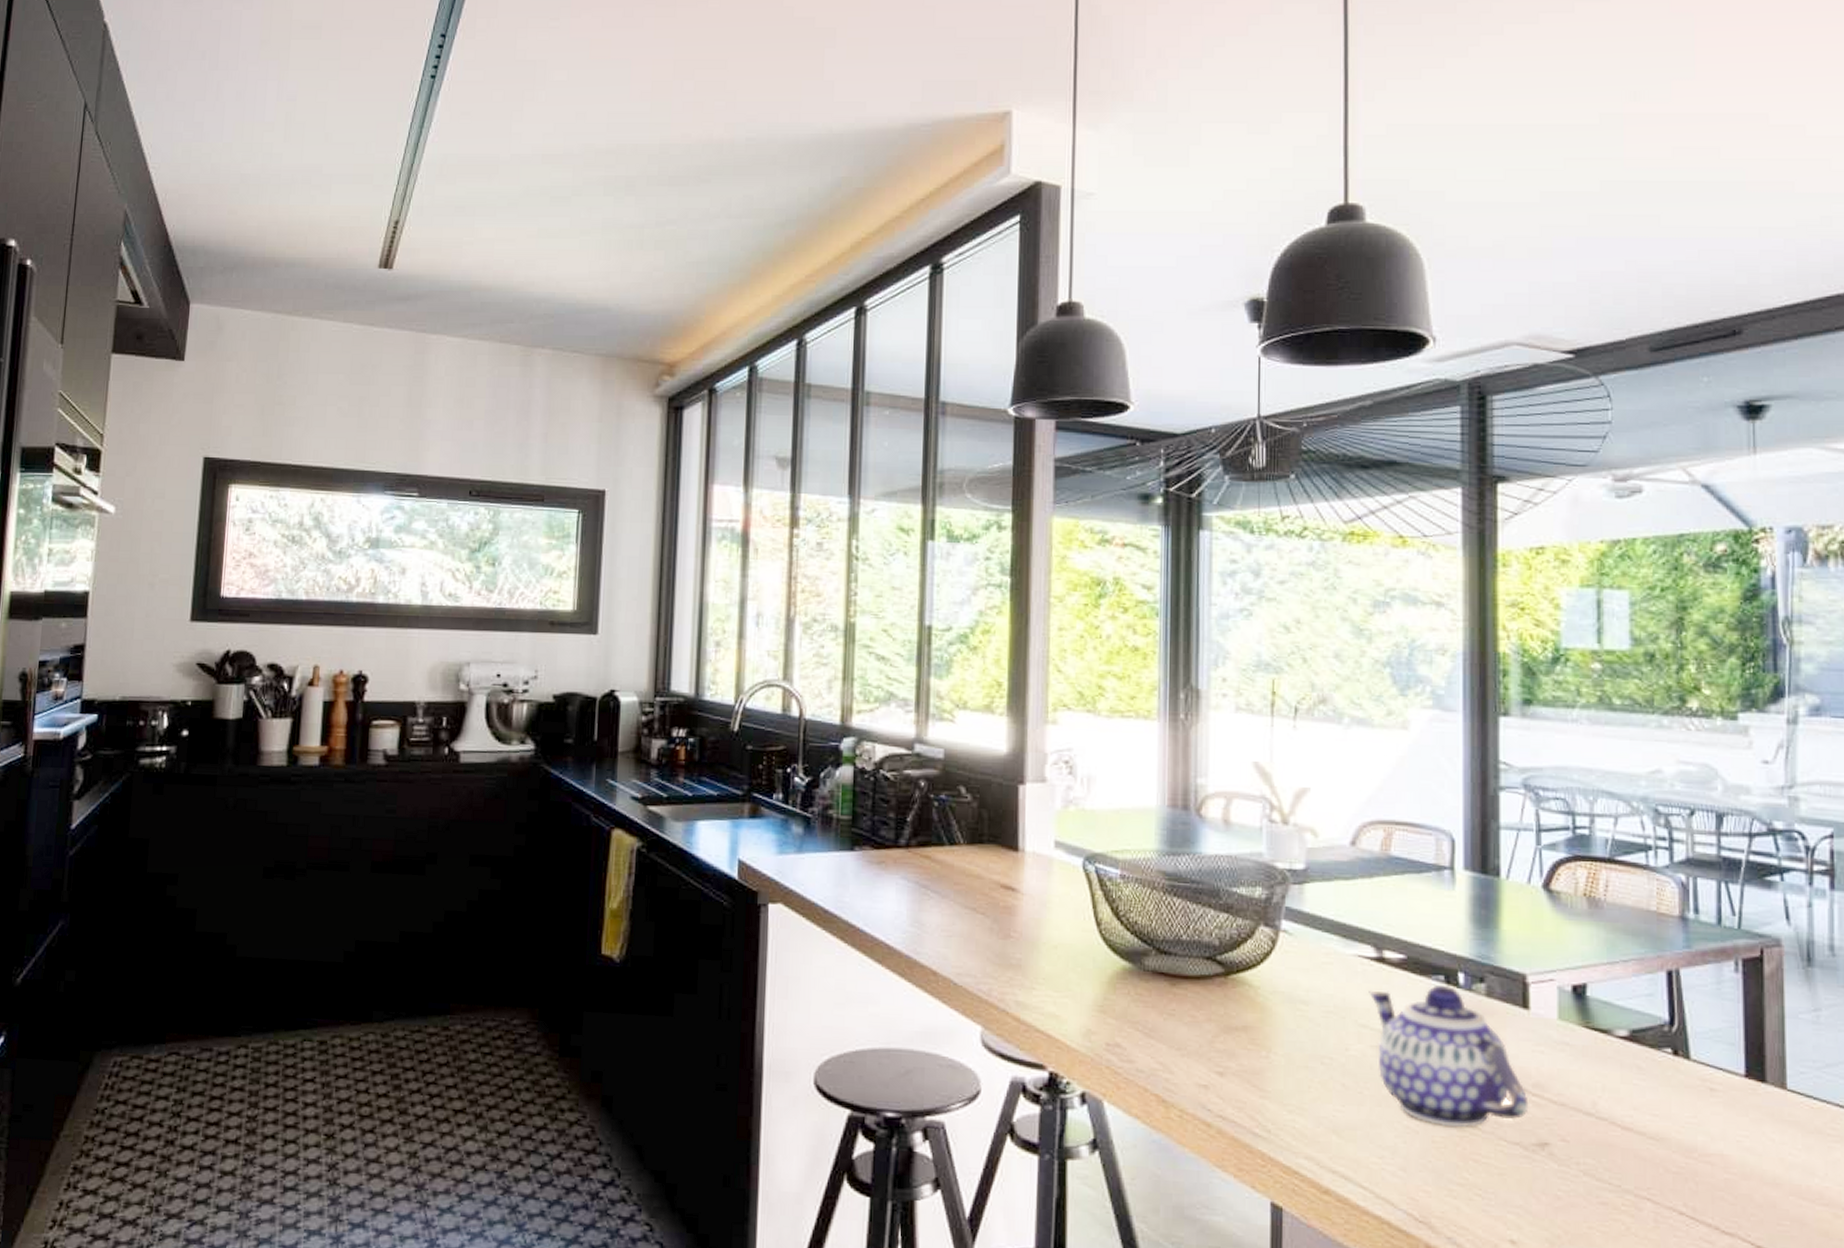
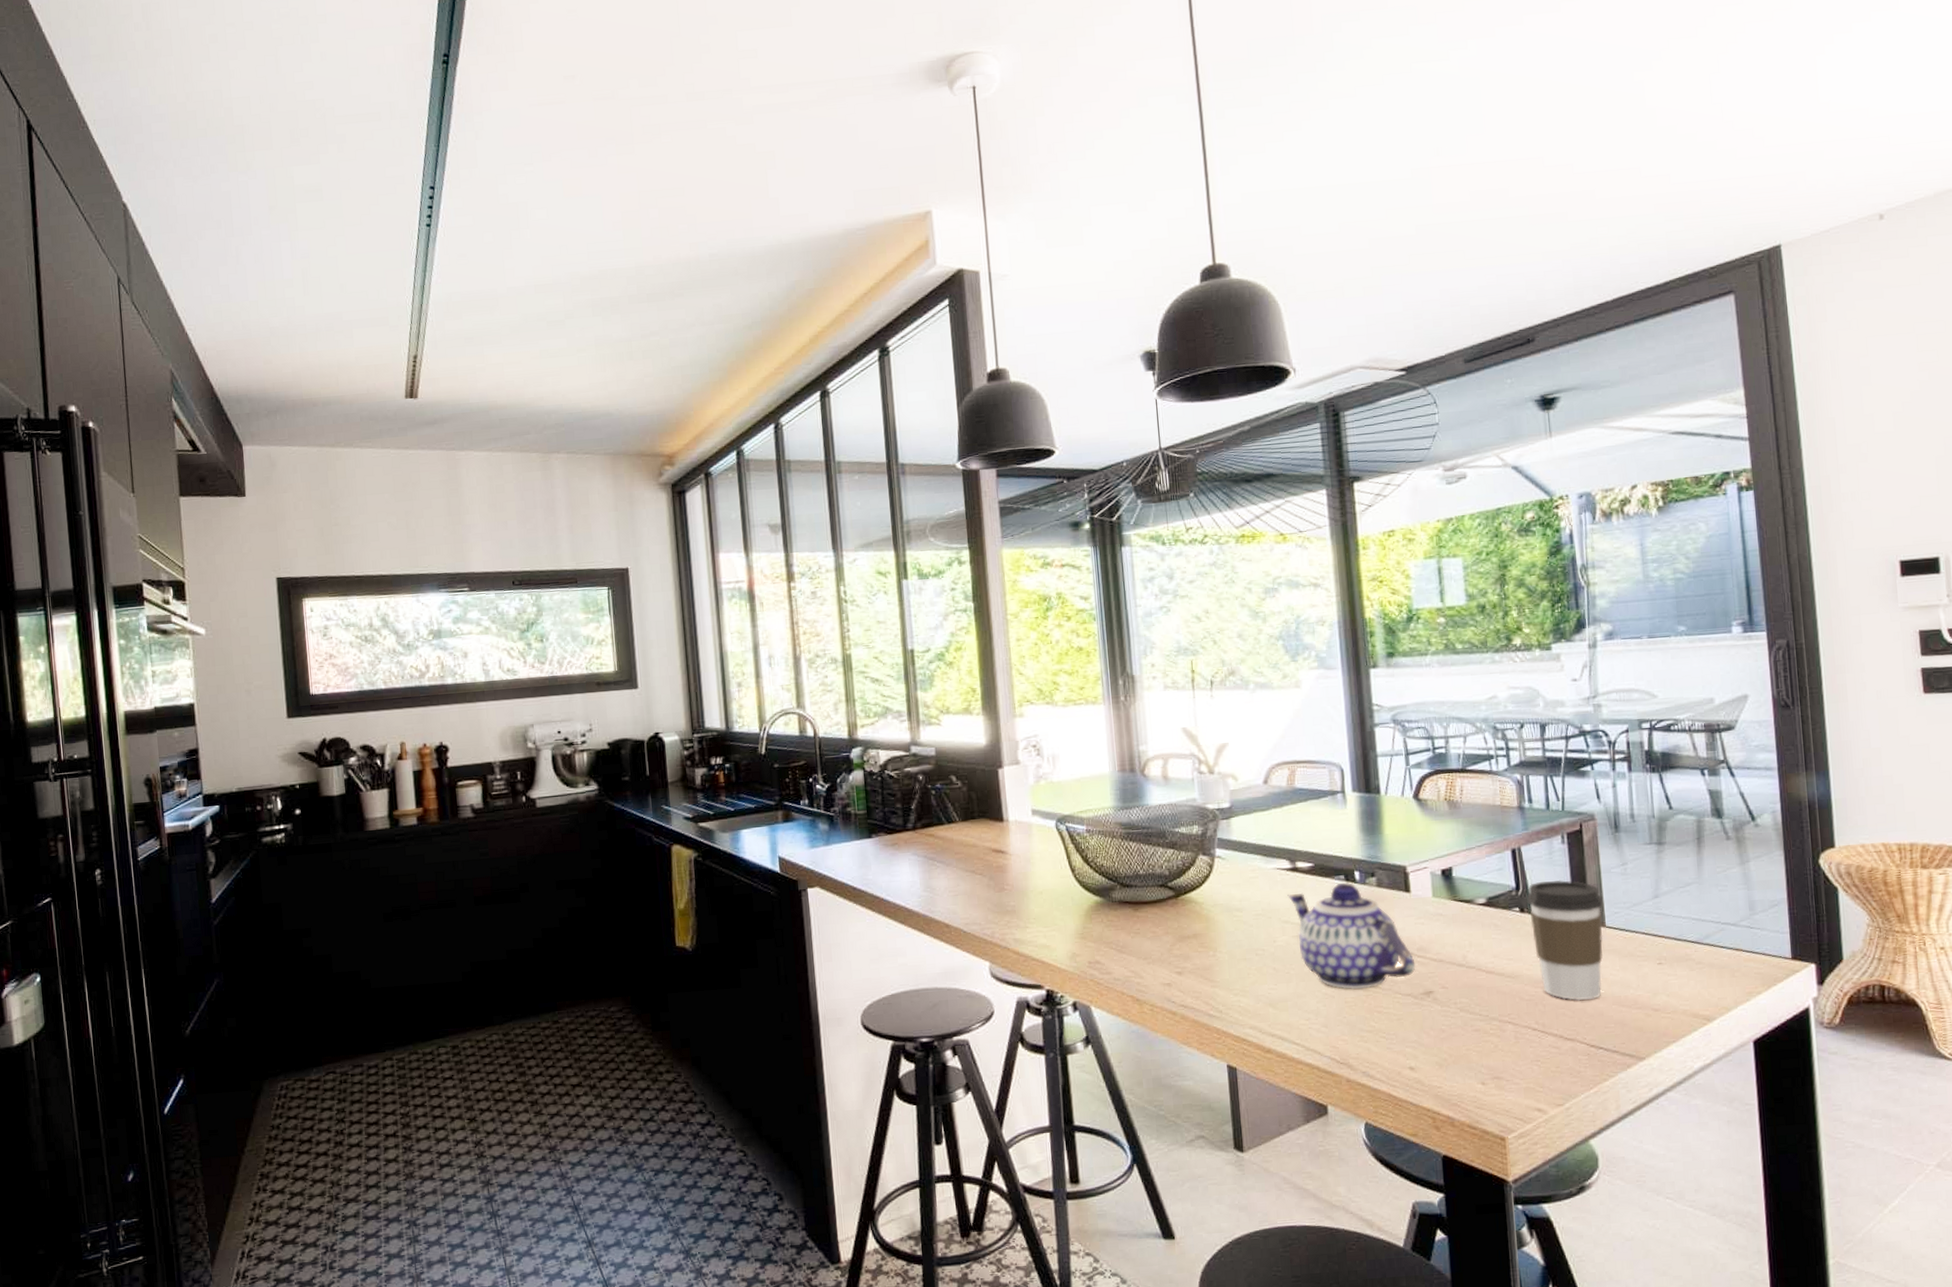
coffee cup: none [1682,1018,1785,1184] -> present [1526,879,1603,1001]

